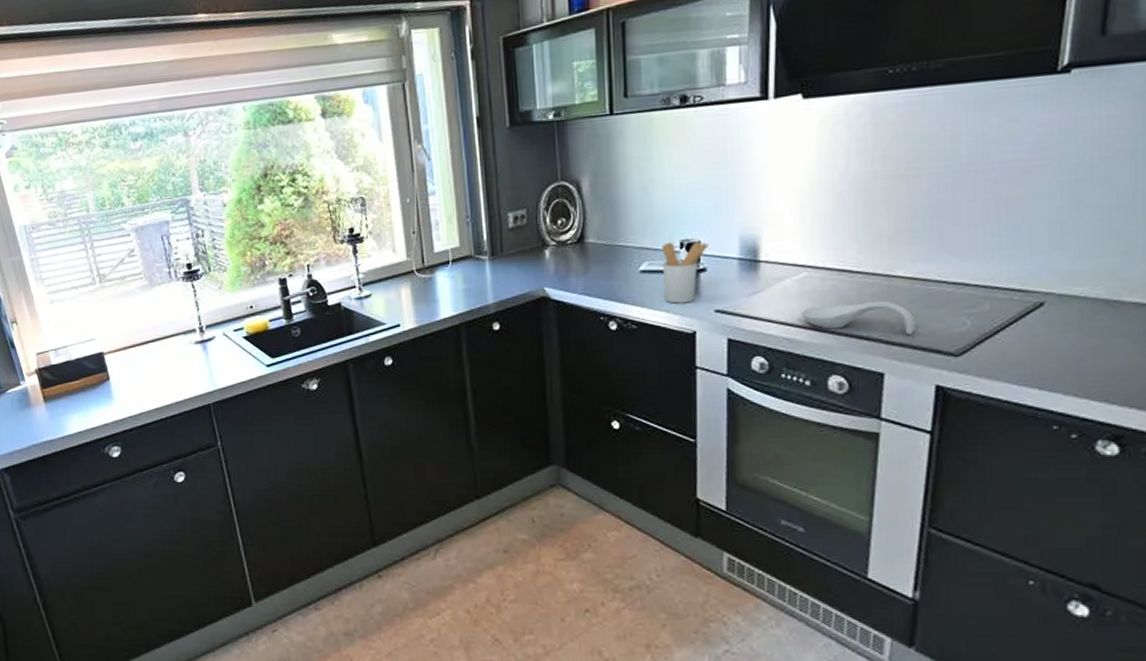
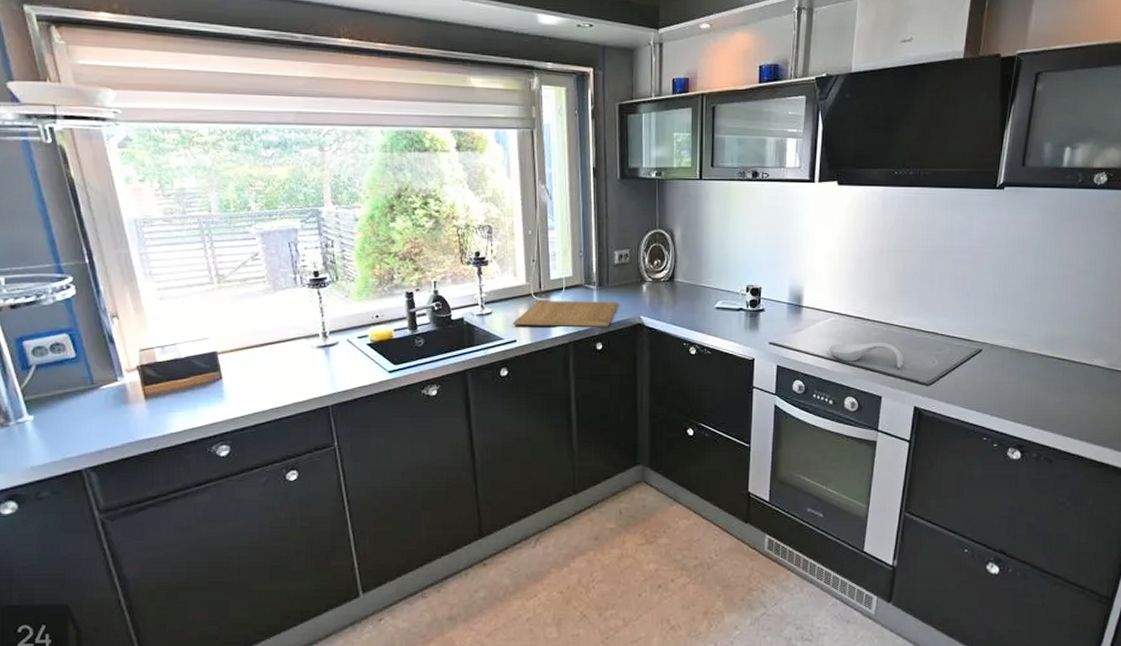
chopping board: none [394,272,518,308] -> present [512,300,619,327]
utensil holder: present [662,241,708,304] -> none [733,286,767,336]

